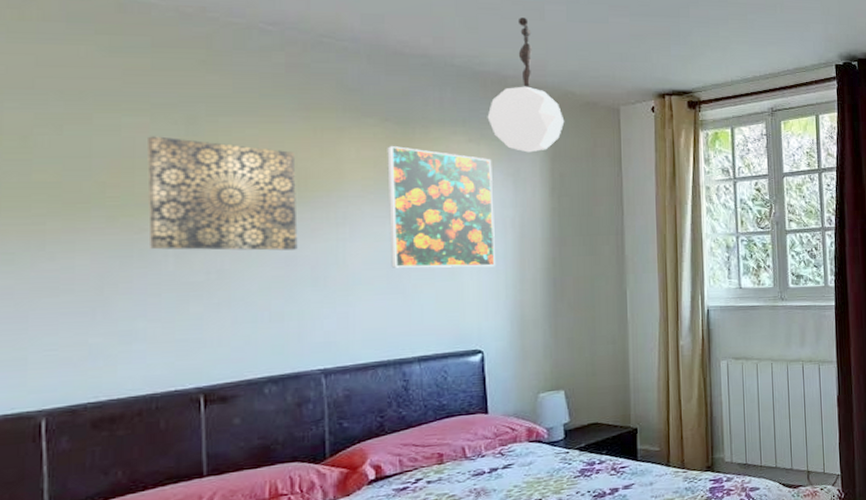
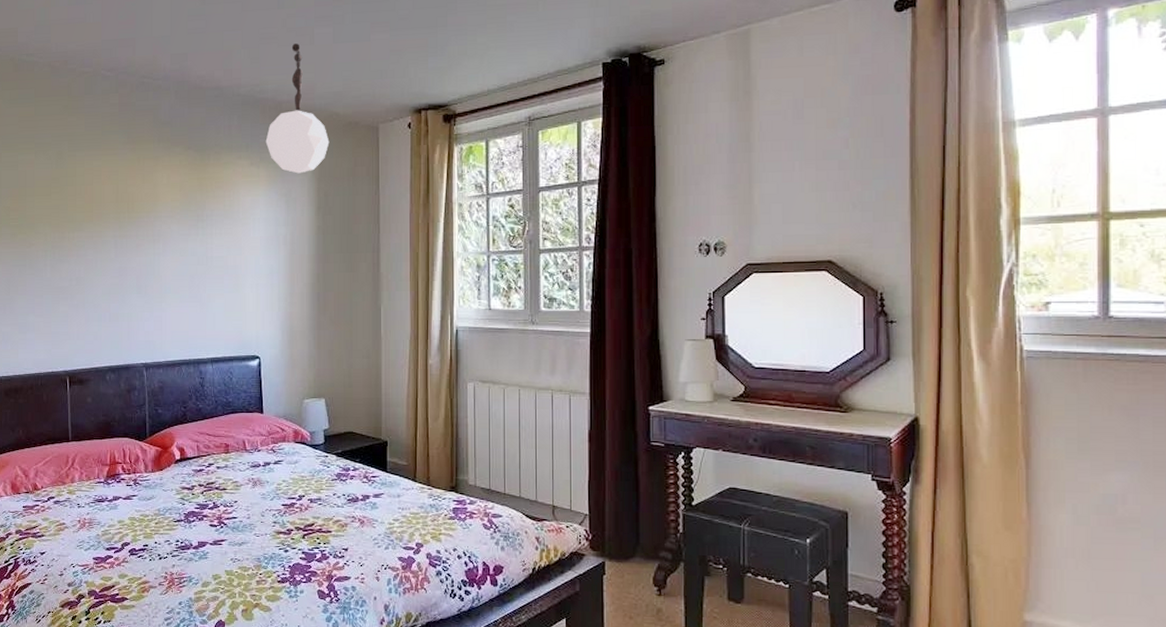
wall art: present [147,136,298,251] -> none [34,169,127,263]
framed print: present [387,146,495,268] -> none [189,171,270,281]

